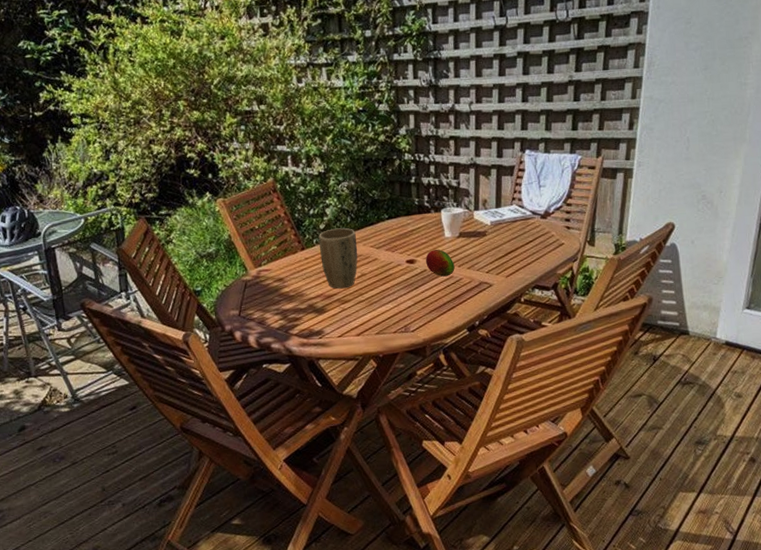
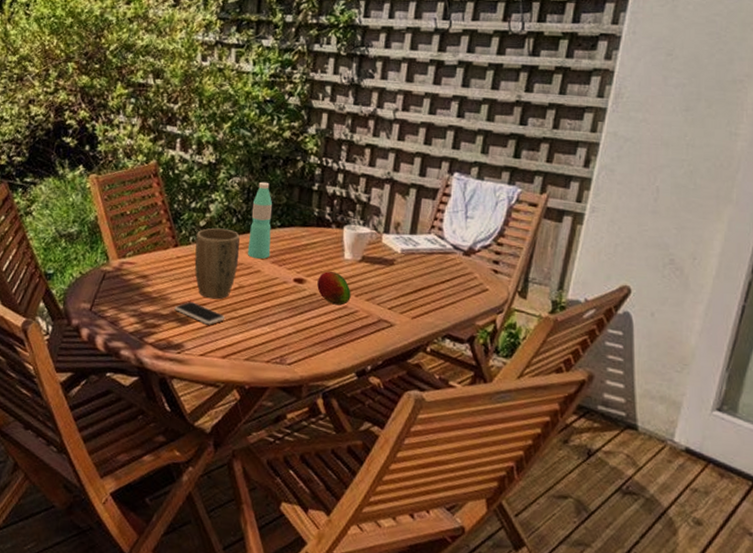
smartphone: none [310,294,354,311] -> present [174,302,225,325]
water bottle: none [361,182,384,249] -> present [247,181,273,259]

